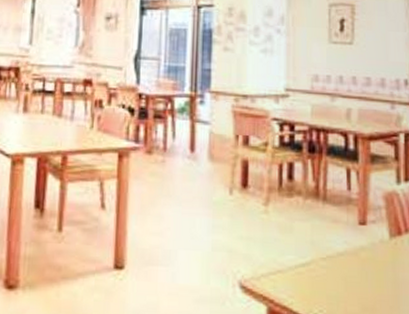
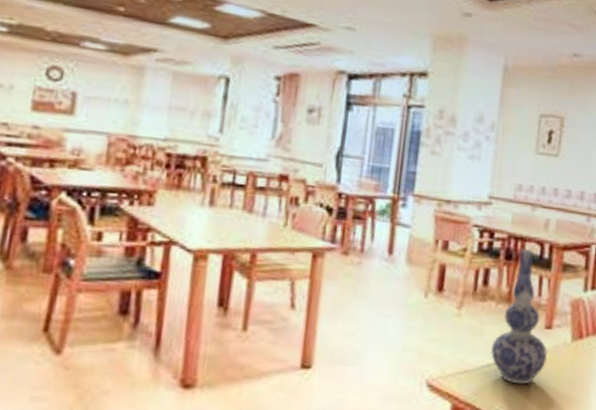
vase: none [303,140,364,286] -> present [490,248,547,385]

